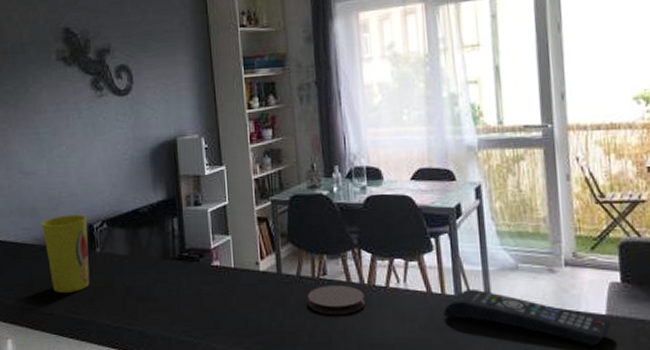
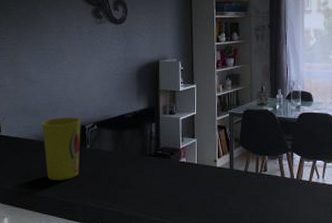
coaster: present [308,285,365,315] -> none [252,179,293,202]

